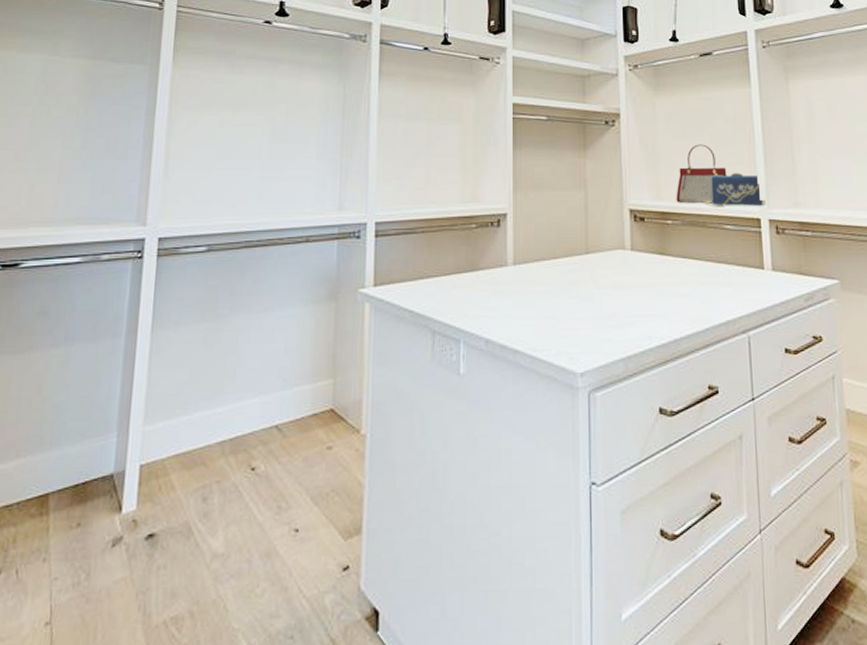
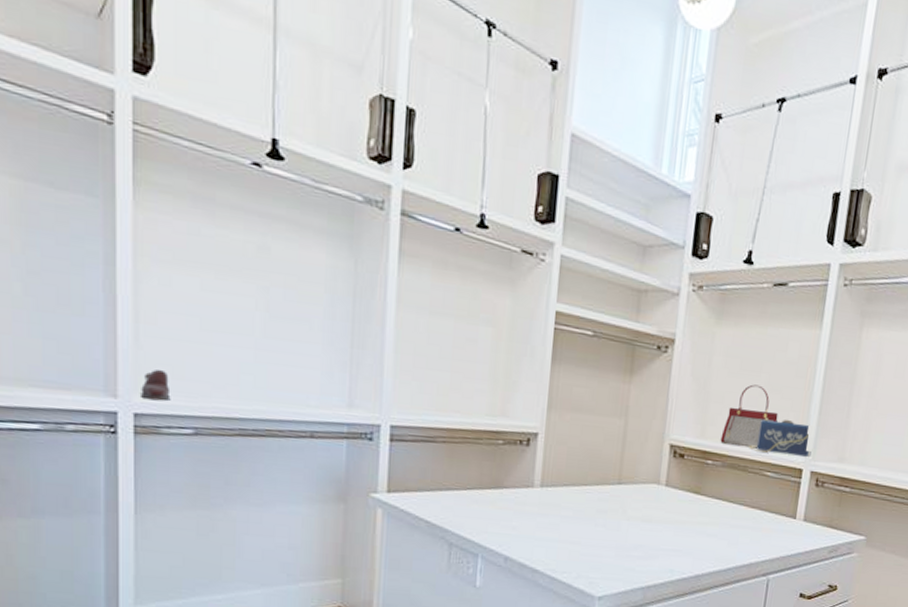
shoe: none [166,197,190,223] -> present [141,370,171,400]

